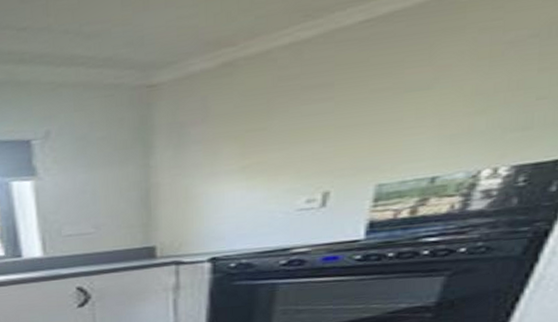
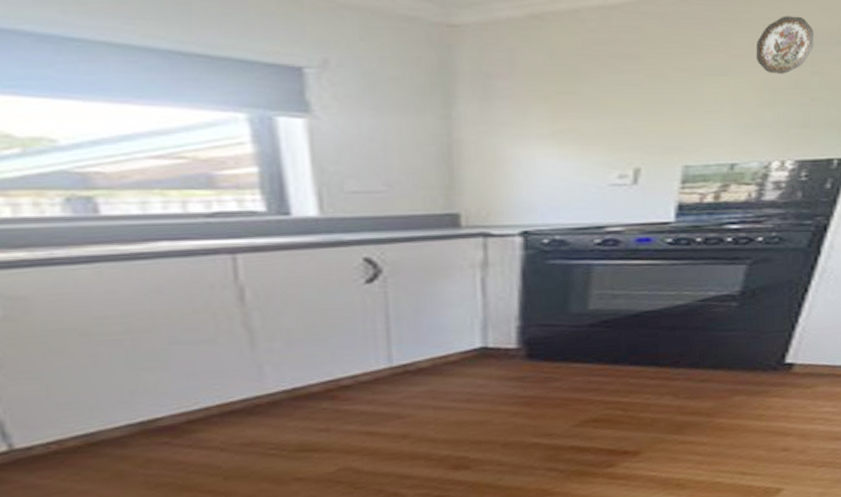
decorative plate: none [467,11,545,79] -> present [756,15,814,74]

